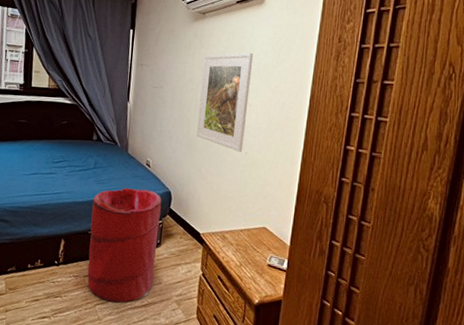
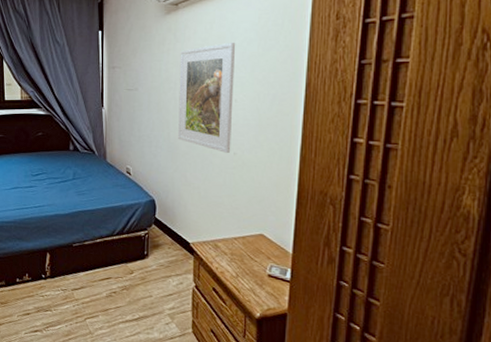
laundry hamper: present [87,188,162,303] -> none [74,198,146,317]

